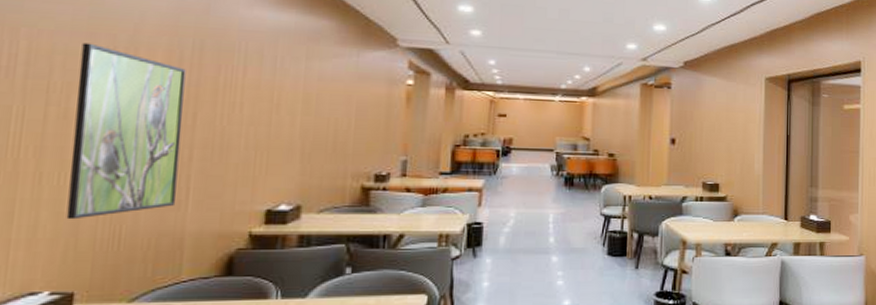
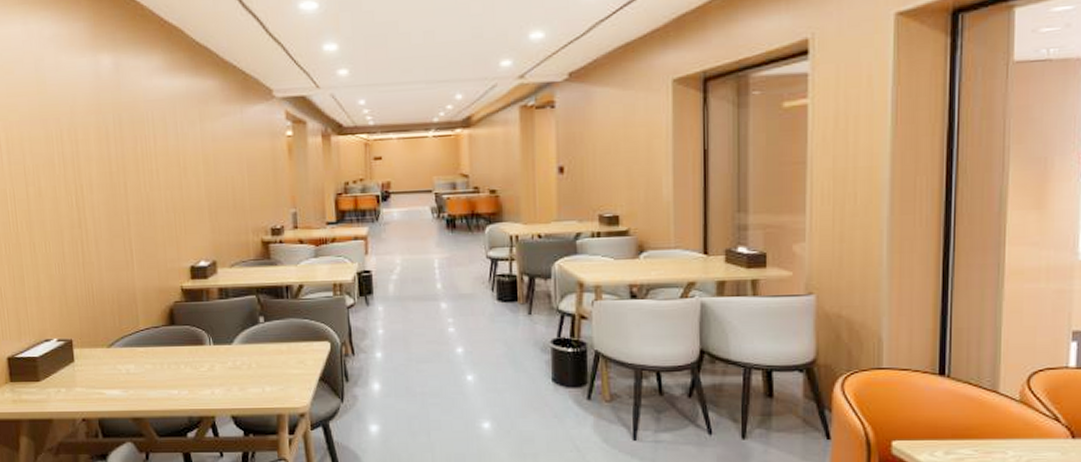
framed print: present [66,42,186,220] -> none [39,128,125,281]

